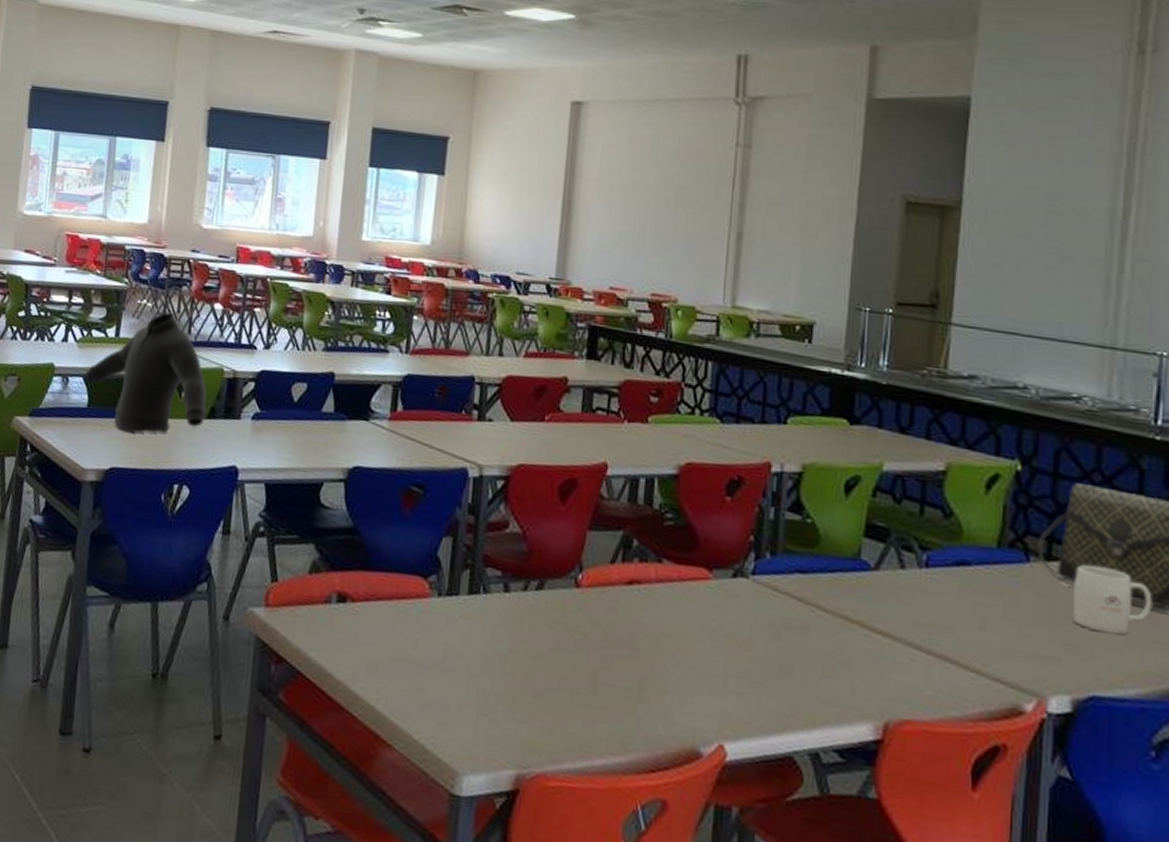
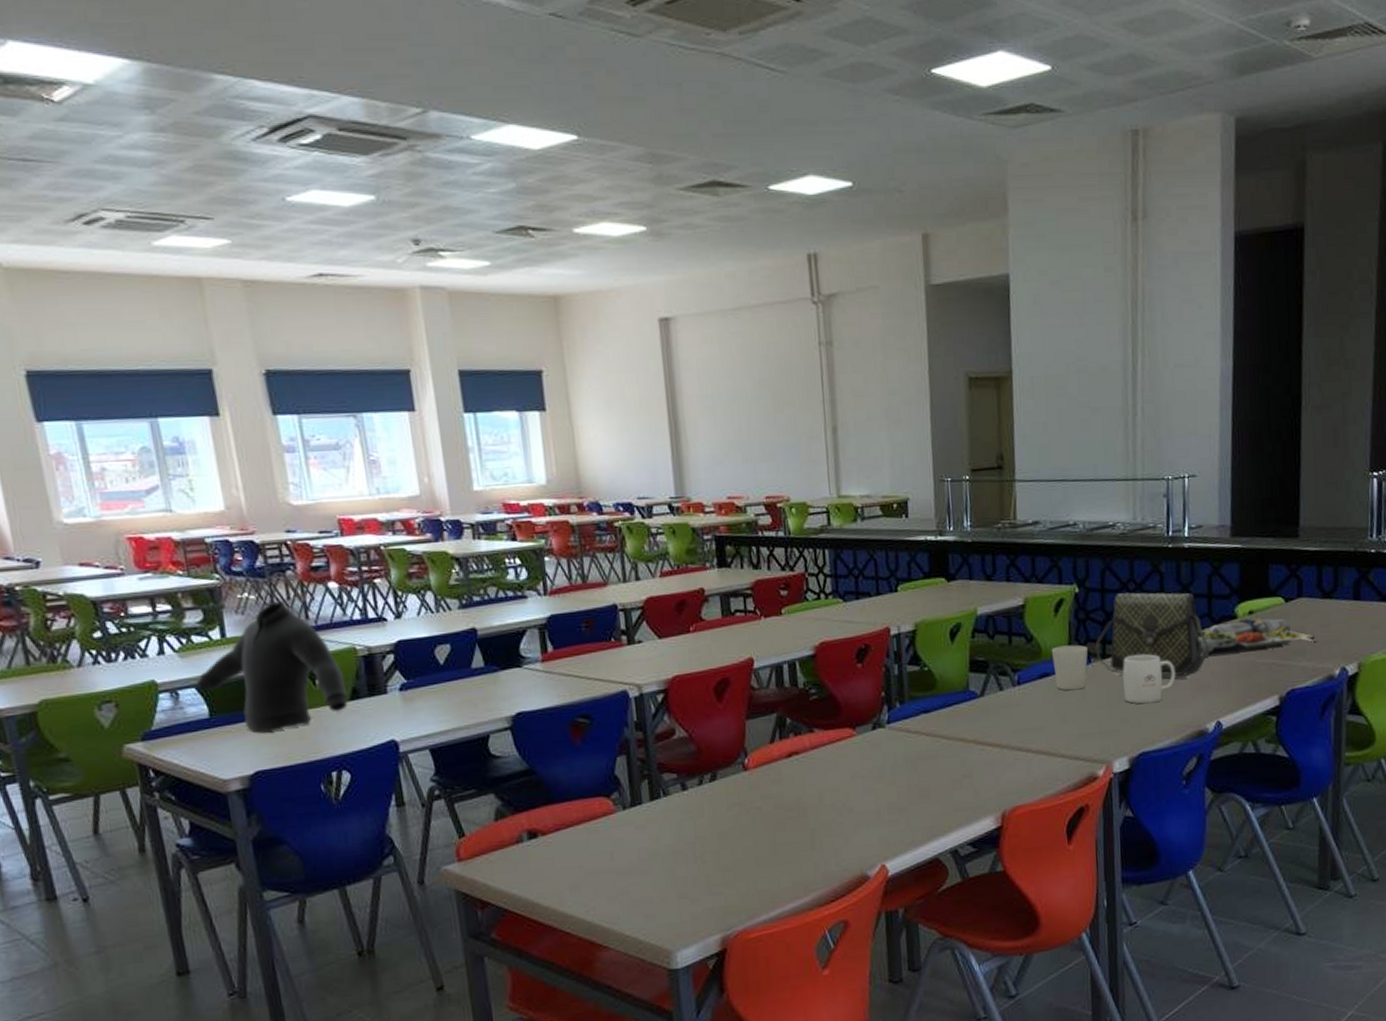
dixie cup: none [975,531,1028,593] -> present [1051,644,1089,691]

